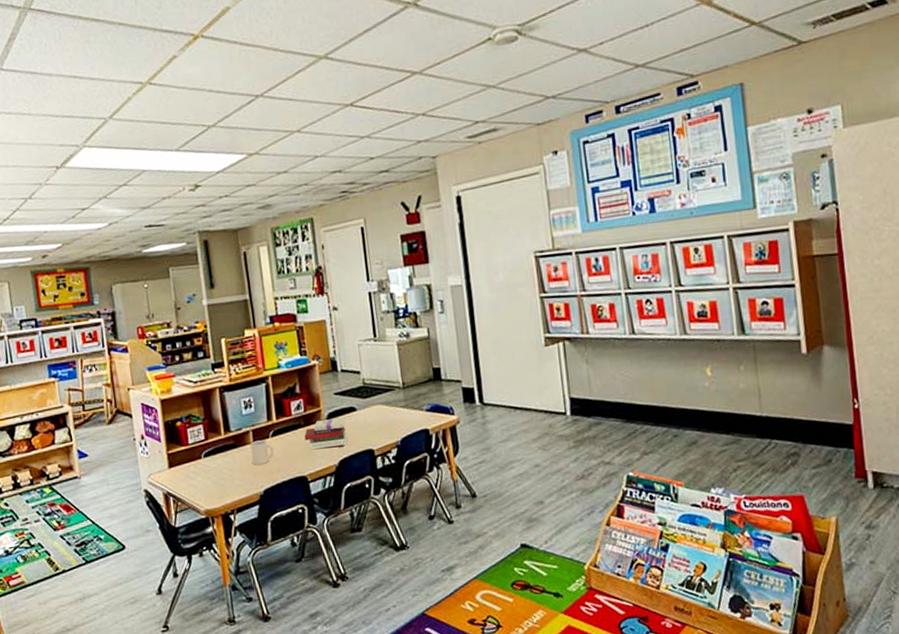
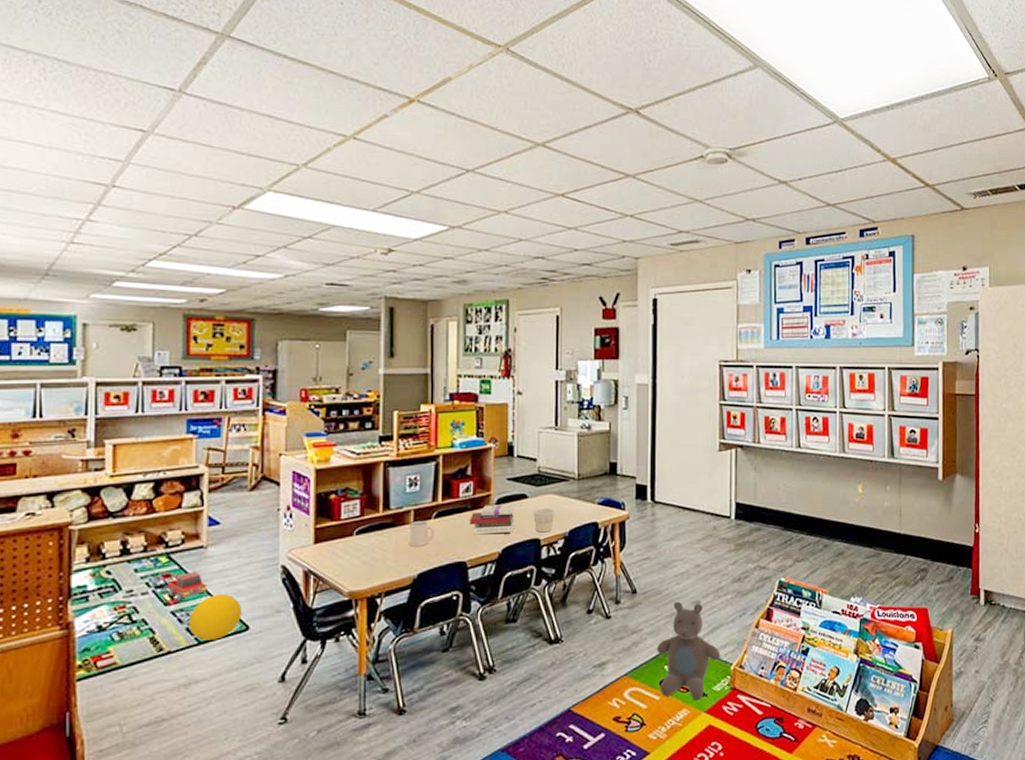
toy truck: none [53,499,87,526] -> present [167,571,207,601]
ball: none [75,518,118,560] -> present [189,594,241,641]
cup: none [363,419,385,444] -> present [533,508,554,533]
stuffed animal: none [504,503,572,602] -> present [657,601,721,701]

